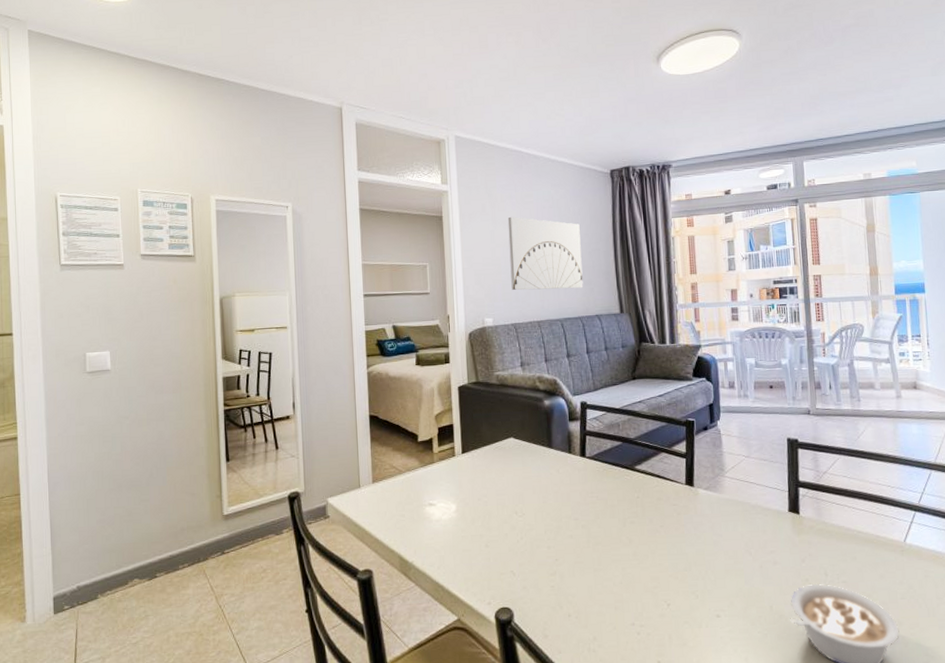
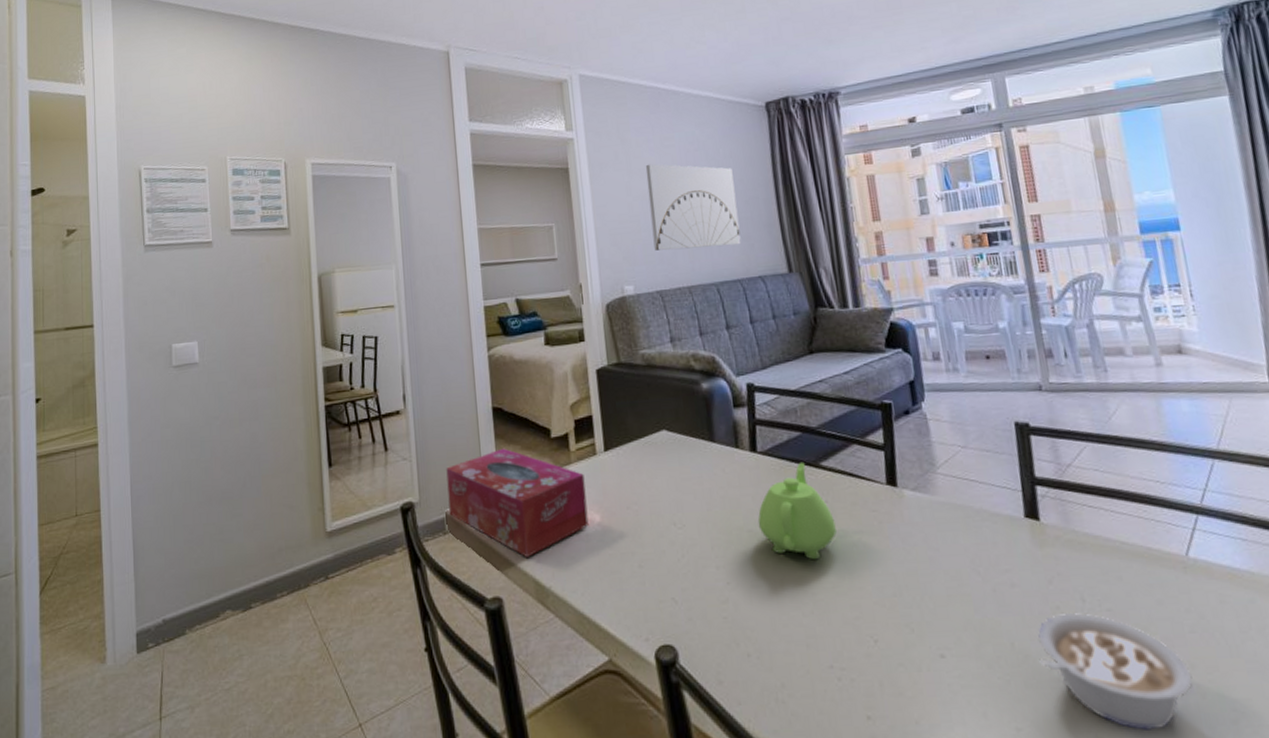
tissue box: none [328,449,446,538] -> present [446,448,589,557]
teapot: none [583,466,644,543] -> present [757,463,837,560]

